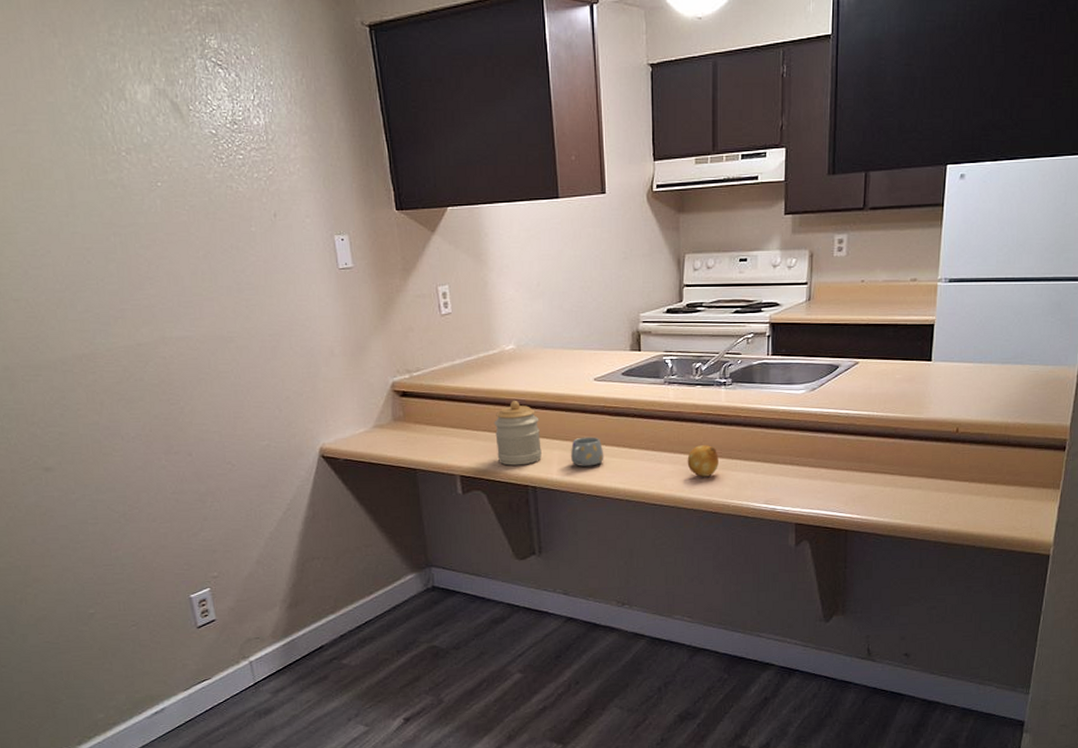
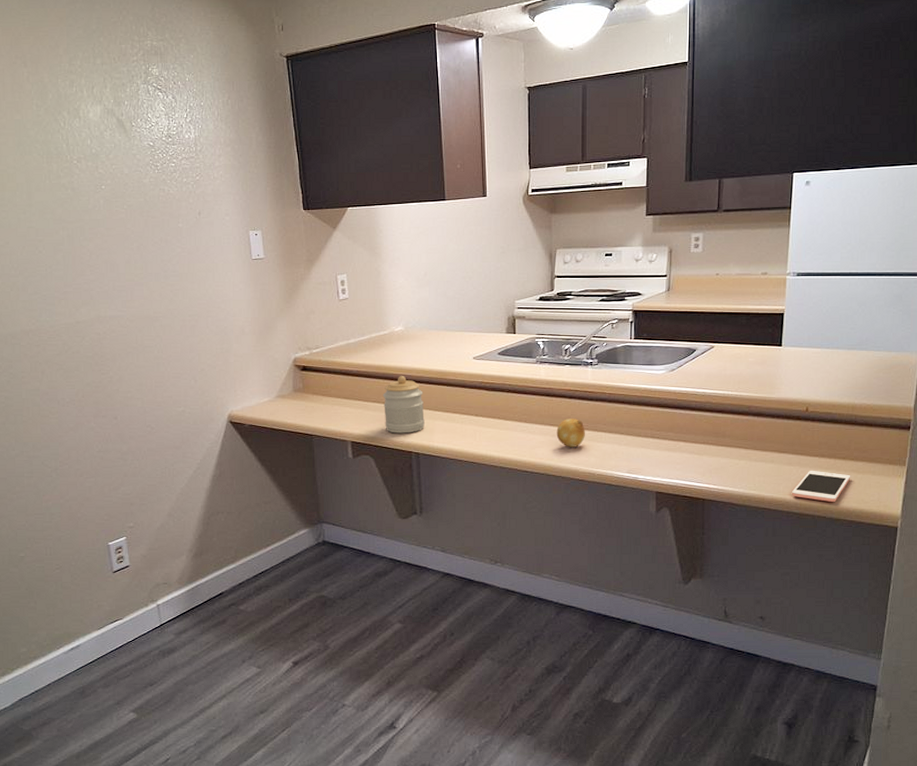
mug: present [571,436,604,466] -> none [451,409,481,435]
cell phone: none [940,496,1003,530] -> present [792,470,851,502]

